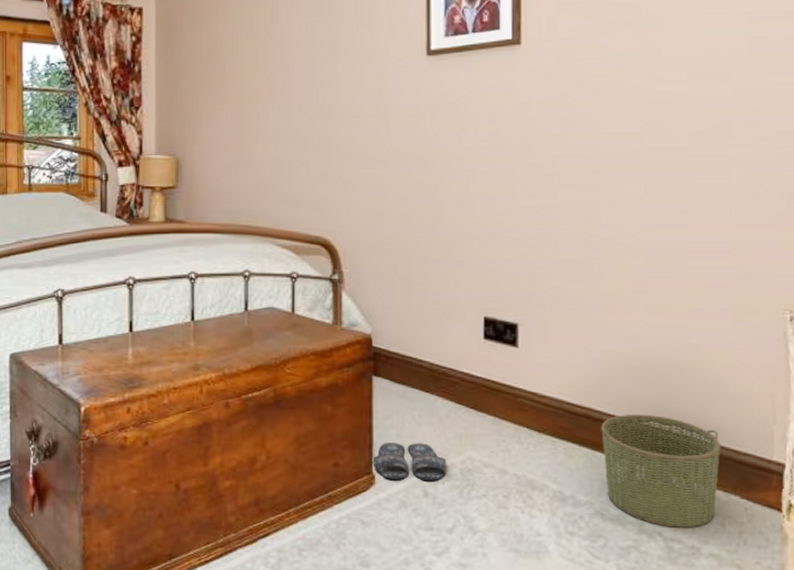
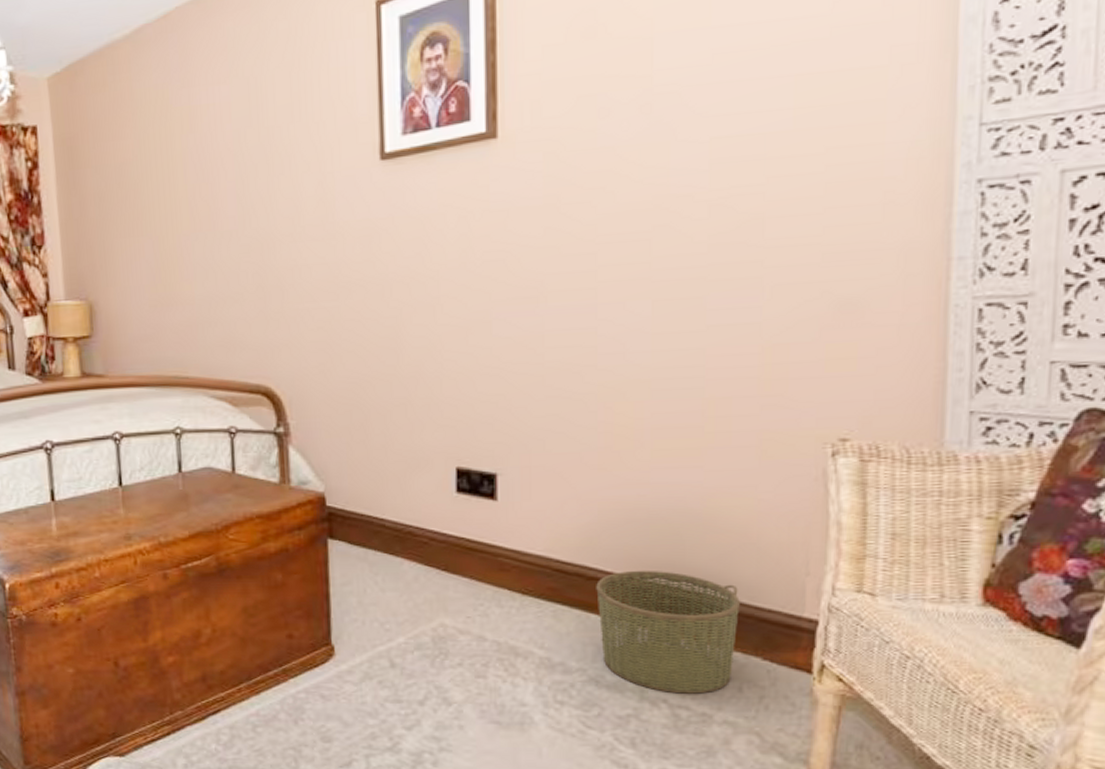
slippers: present [371,443,447,482] -> none [329,610,416,651]

